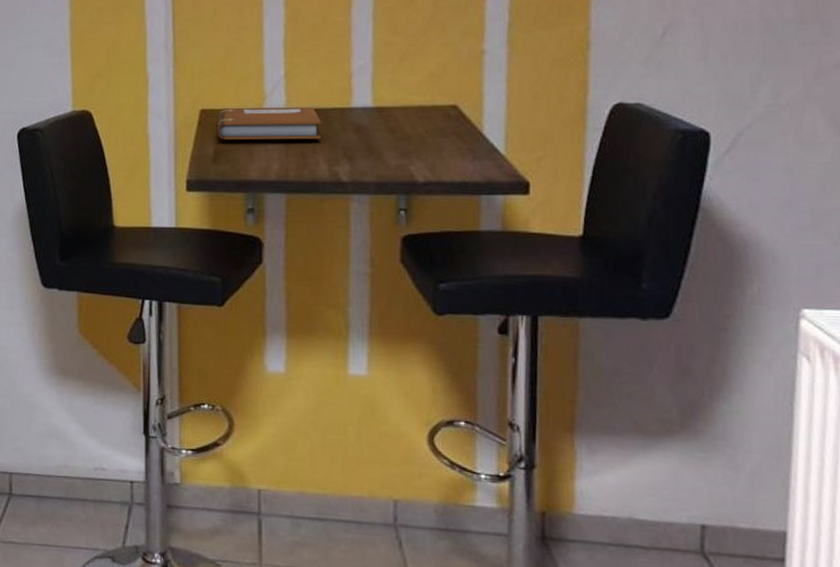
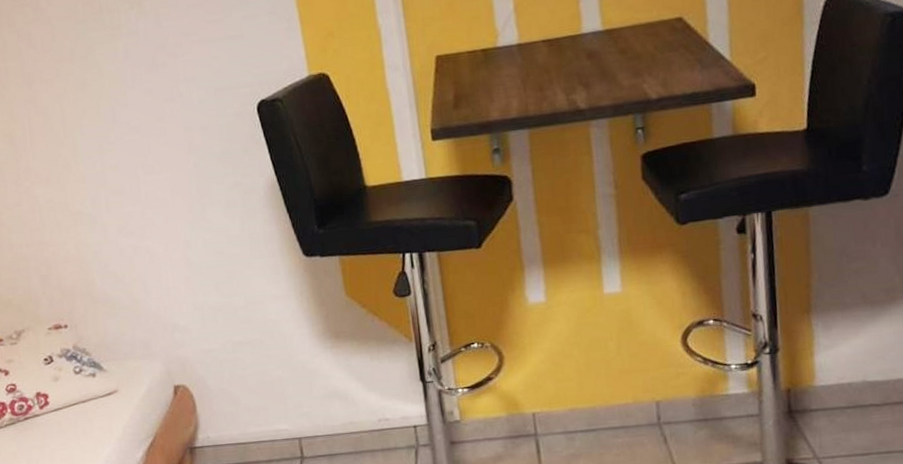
notebook: present [217,107,321,140] -> none [454,38,556,84]

